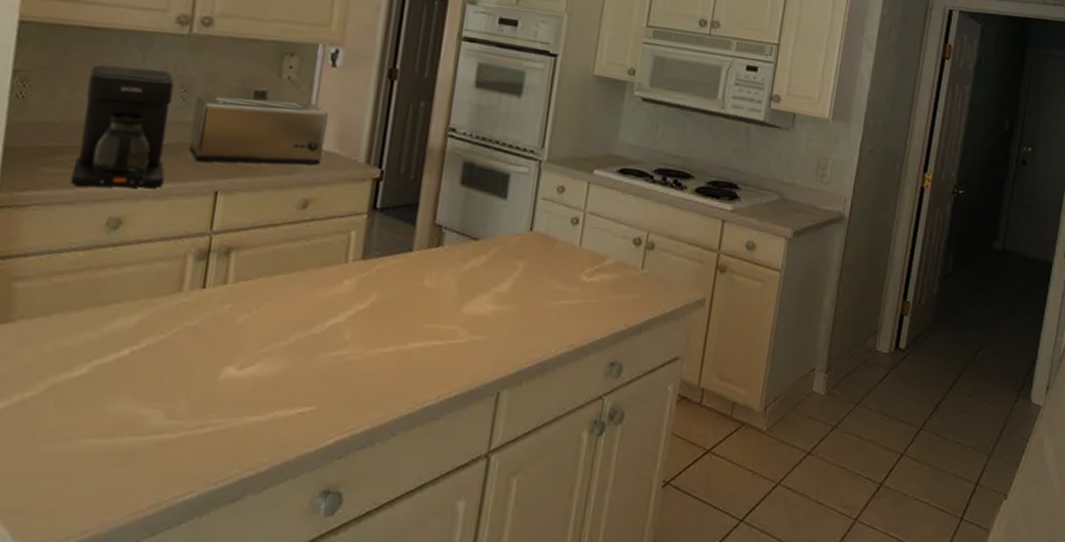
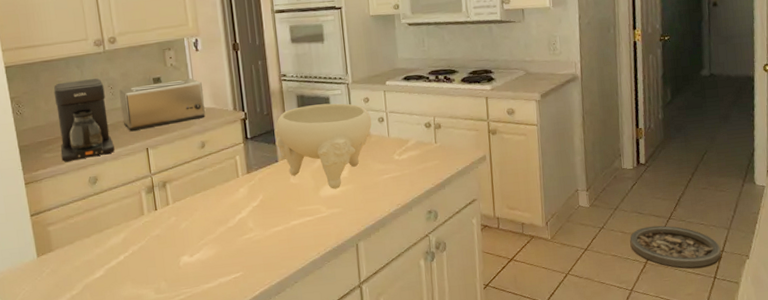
decorative bowl: none [415,179,563,307] -> present [274,103,372,189]
pet bowl: none [866,435,975,503] -> present [630,225,721,270]

